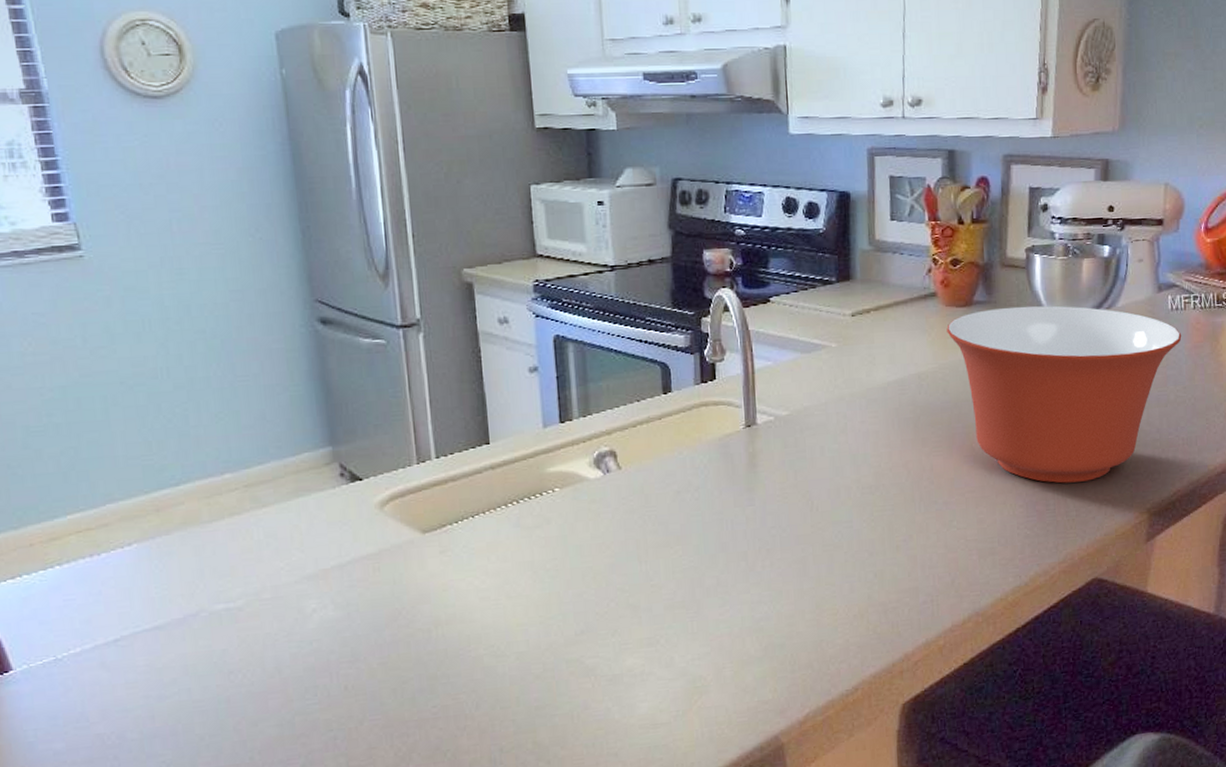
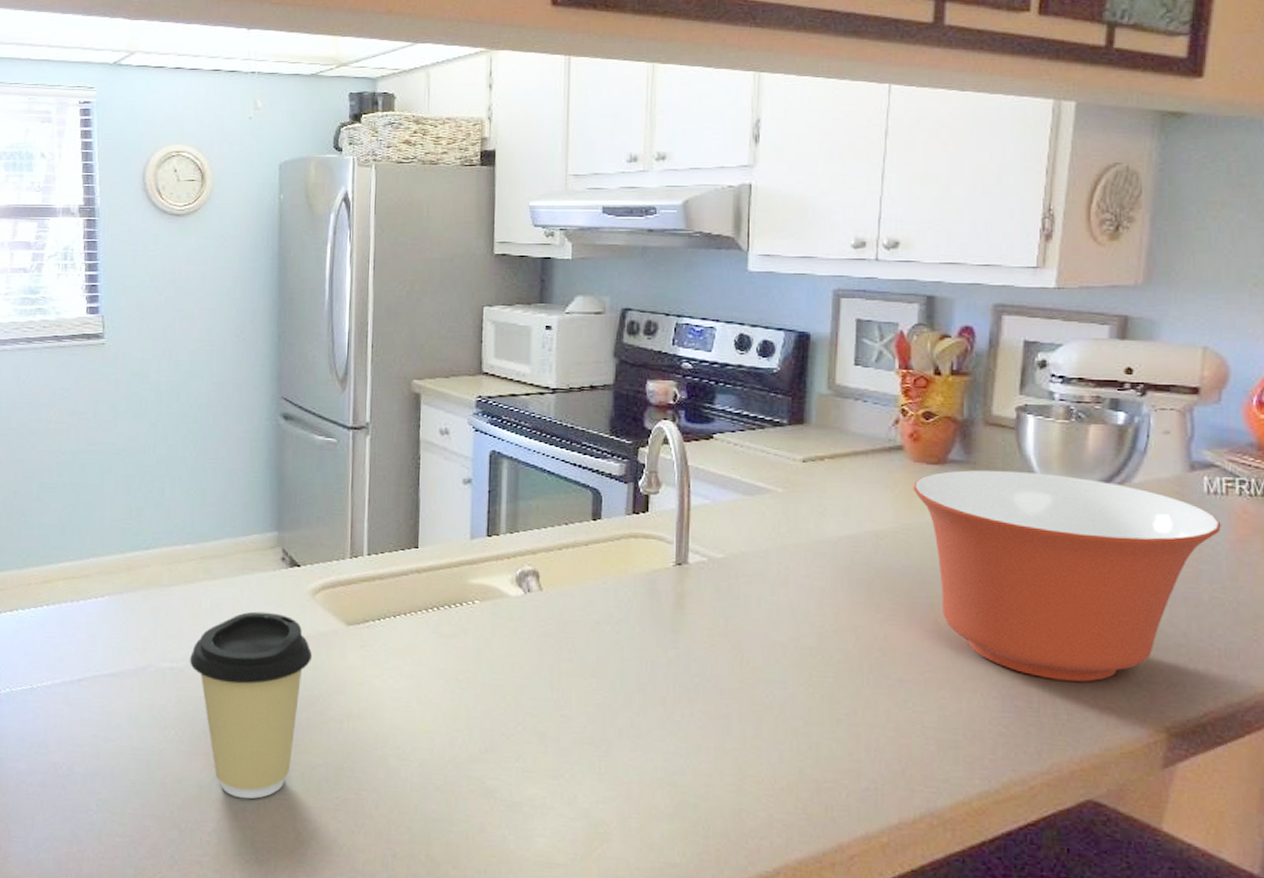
coffee cup: none [248,532,388,728] -> present [190,611,312,799]

